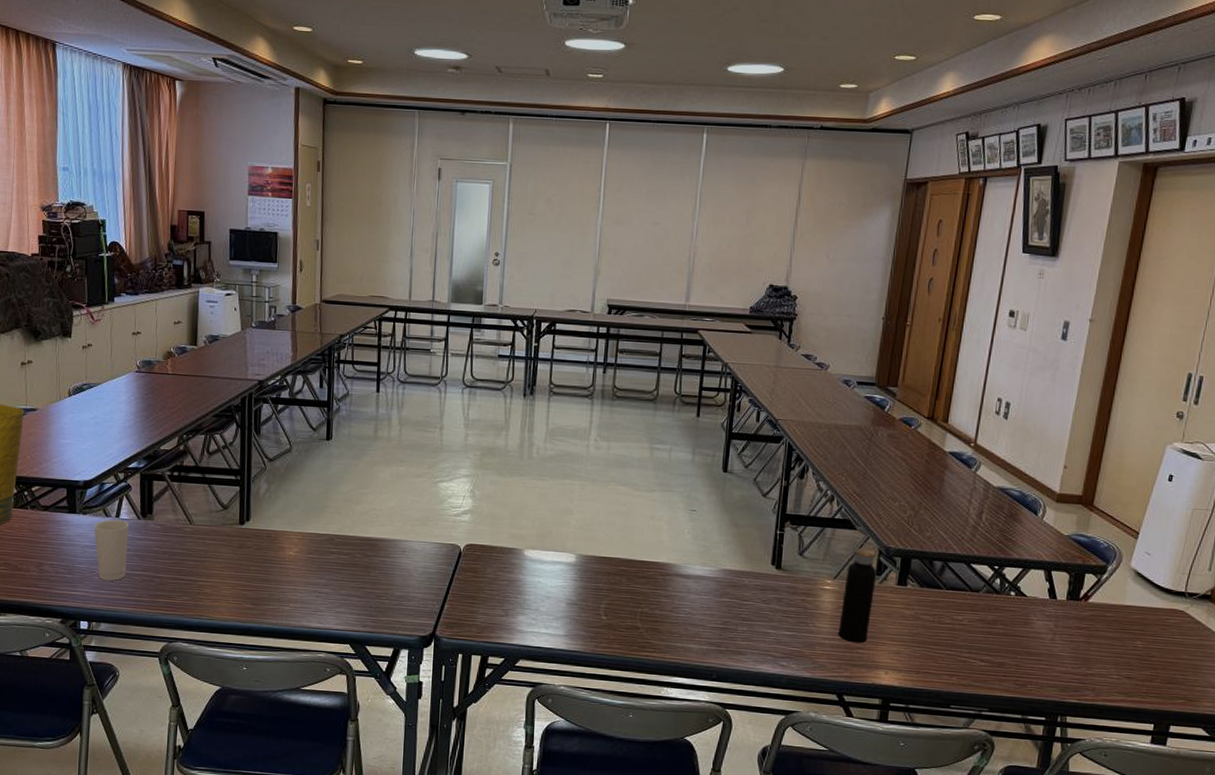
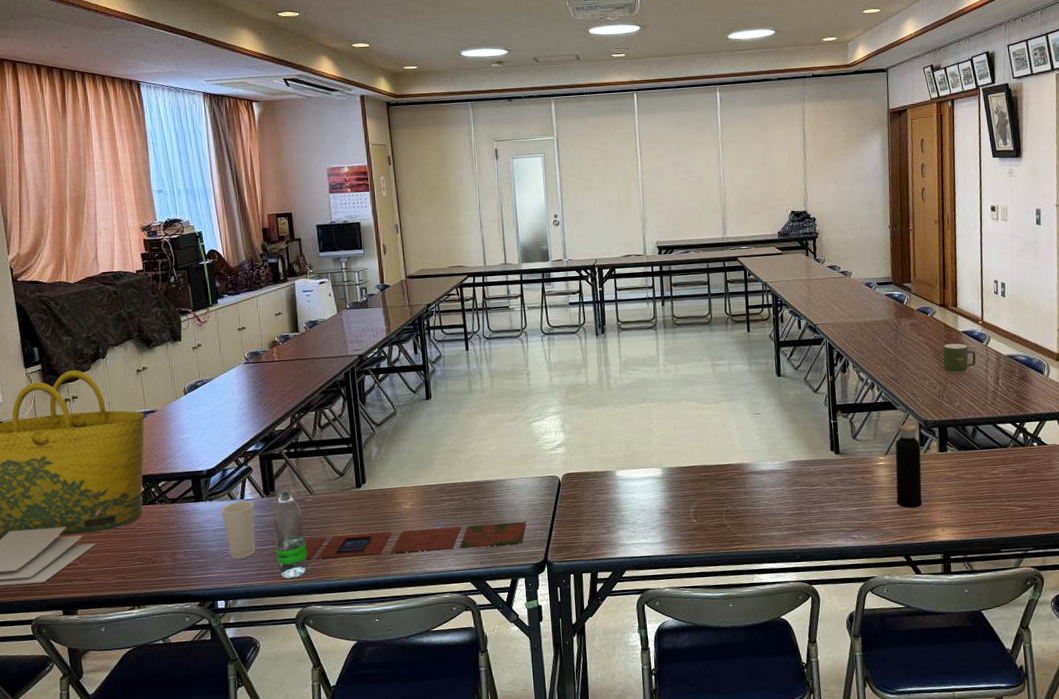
bottle: none [146,514,180,610] -> present [272,489,308,578]
papers: none [178,569,418,612] -> present [305,521,526,560]
mug: none [920,463,961,499] -> present [942,343,976,373]

